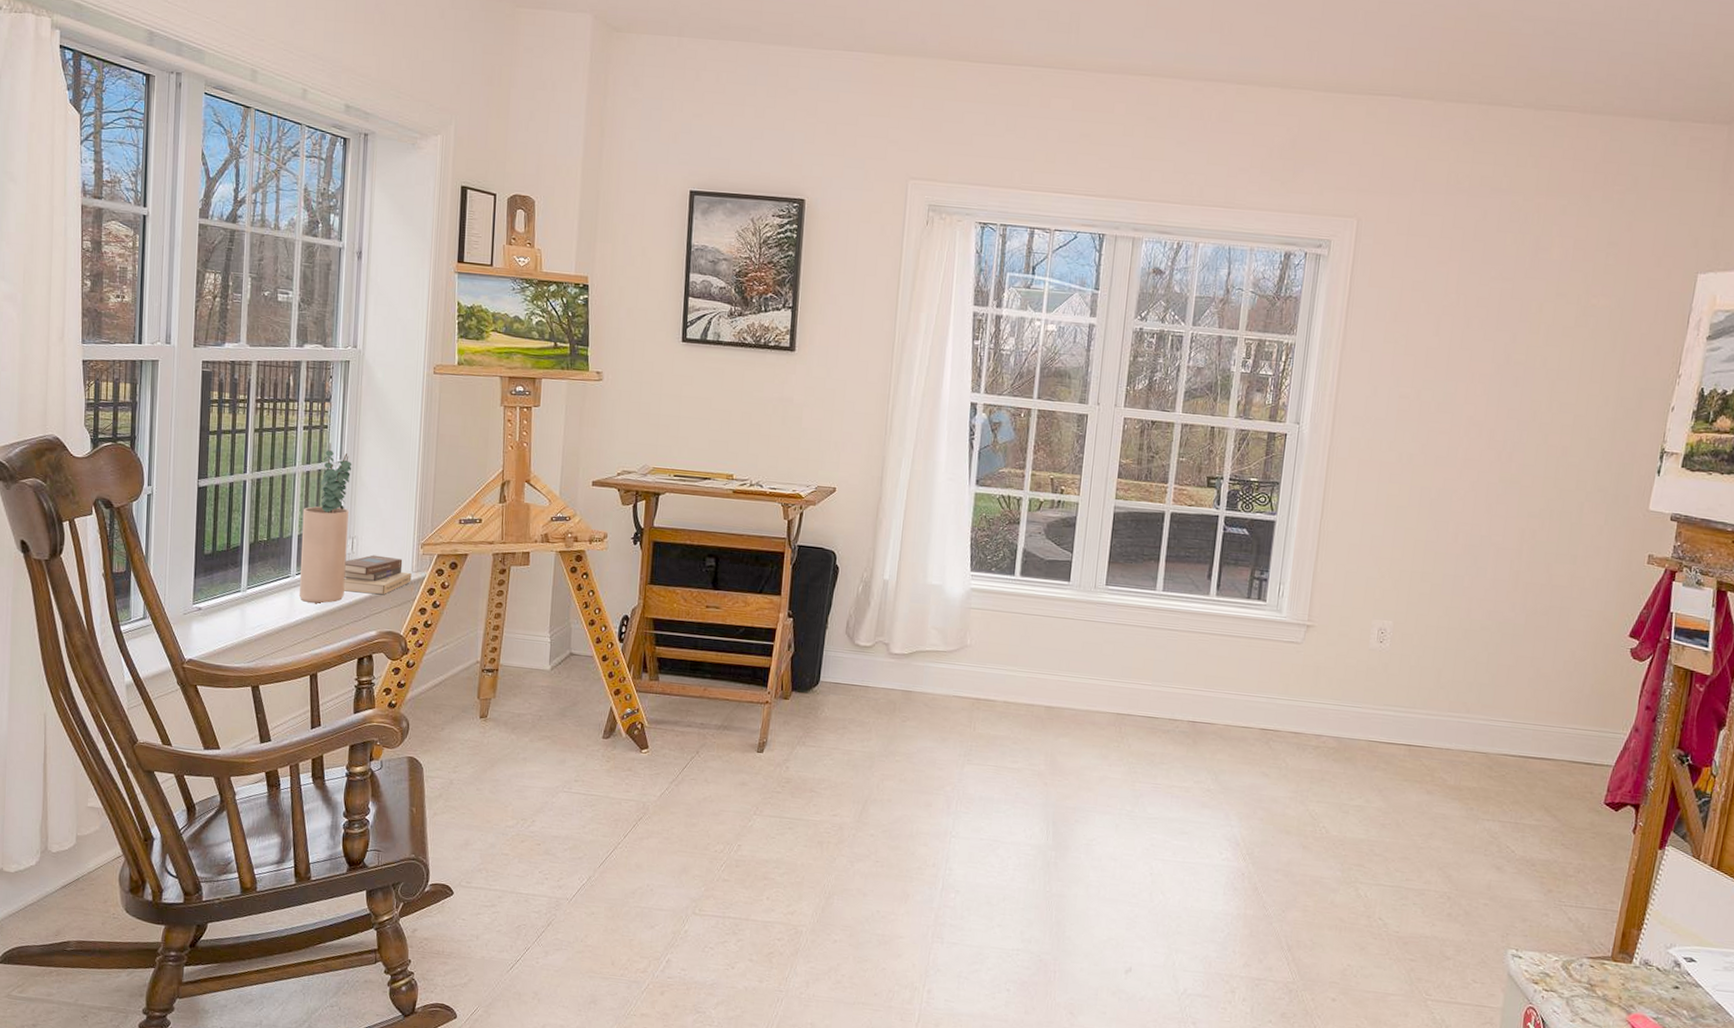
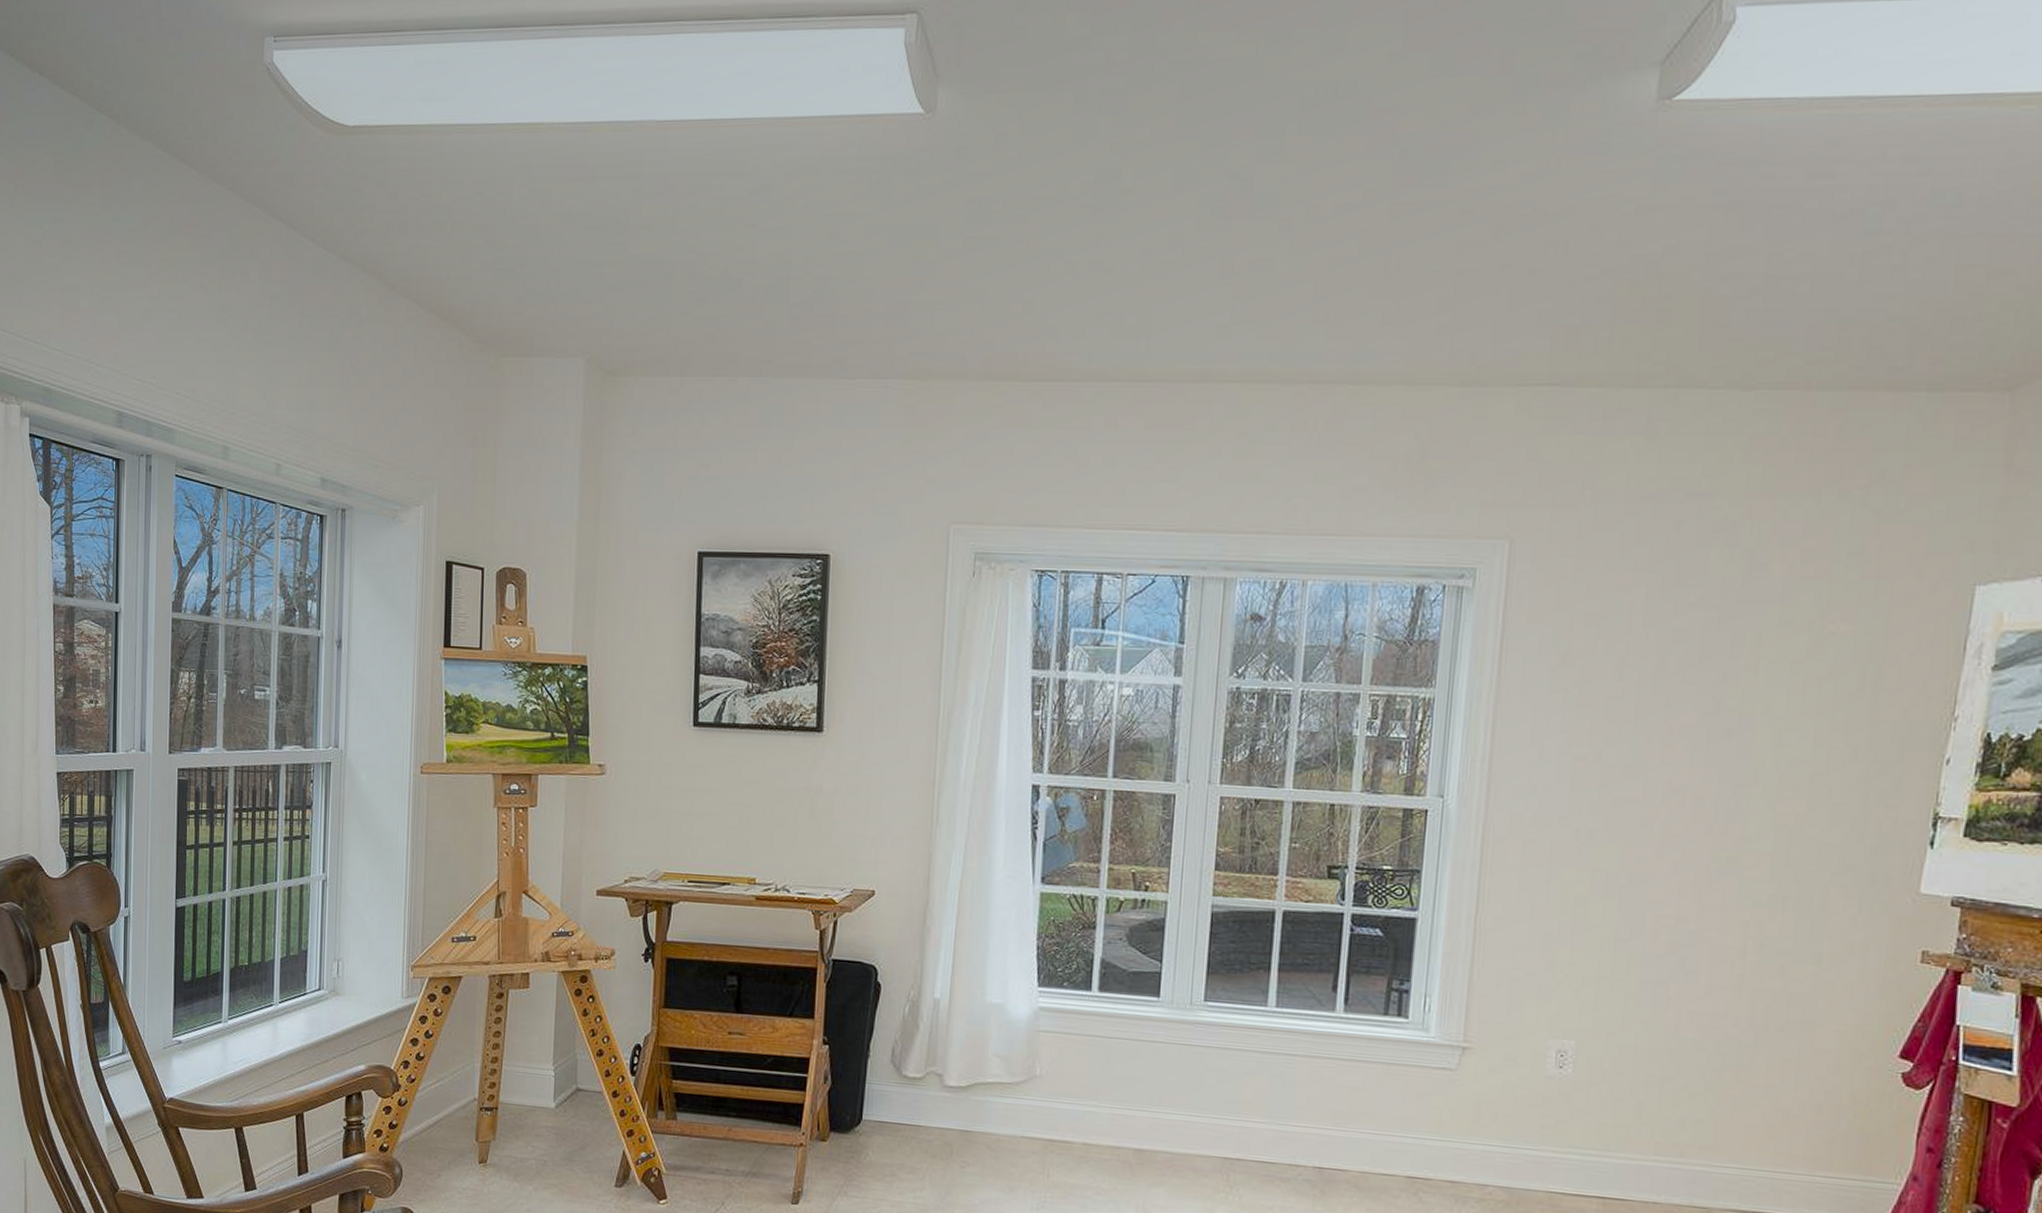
vase: present [299,443,352,604] -> none [282,855,336,1035]
books: present [343,554,412,594] -> none [329,979,402,1024]

